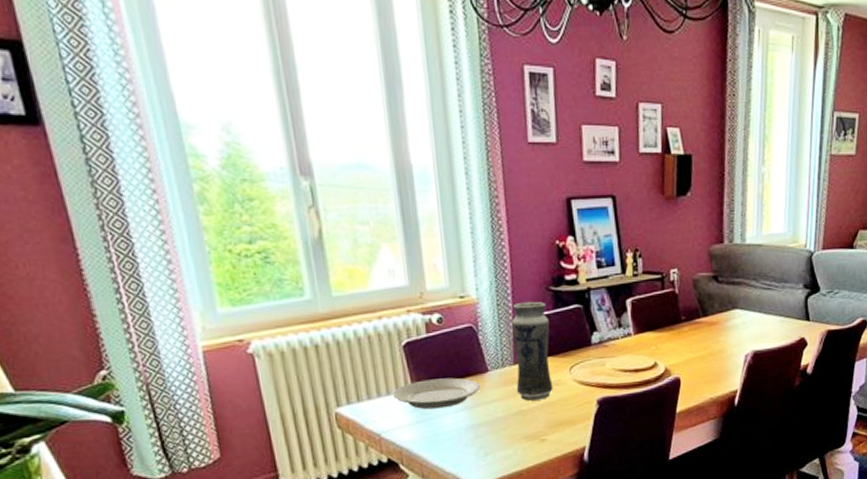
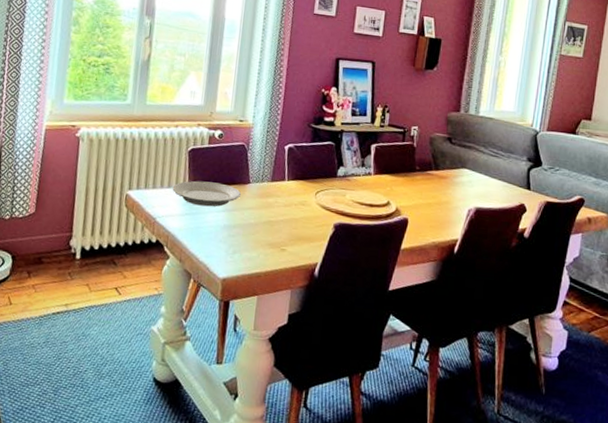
vase: present [512,301,553,401] -> none [269,132,306,215]

